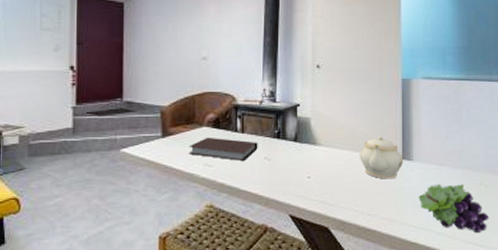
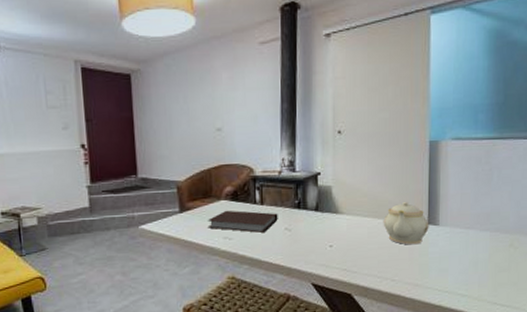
fruit: present [418,183,489,234] -> none [444,247,517,295]

